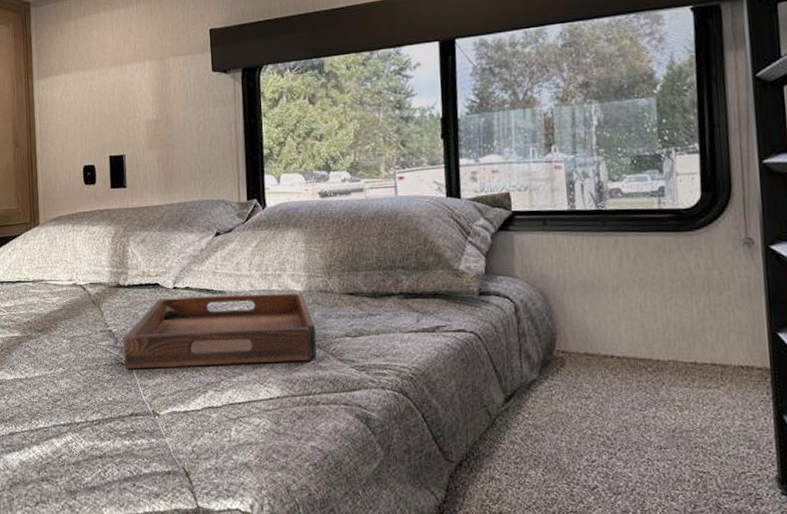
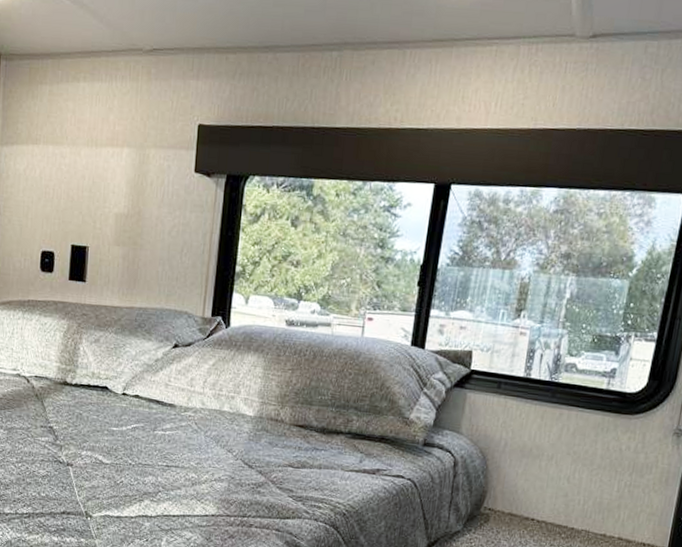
serving tray: present [123,293,317,370] -> none [62,403,261,485]

